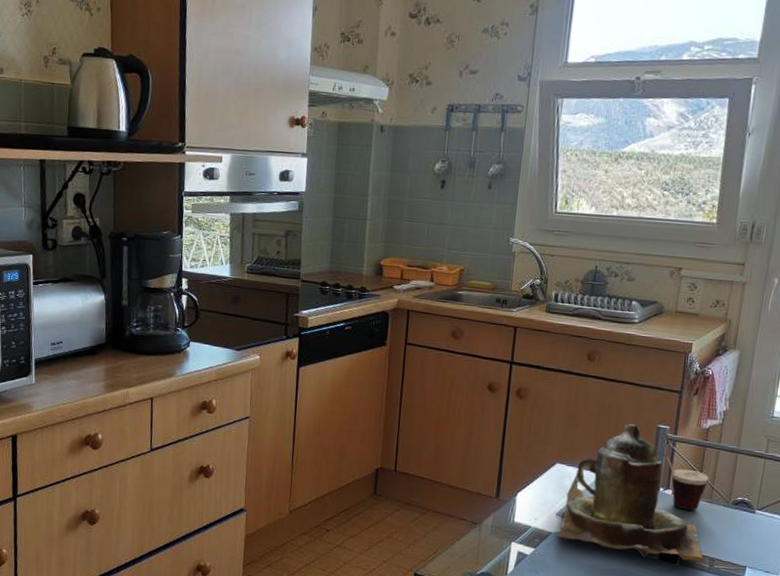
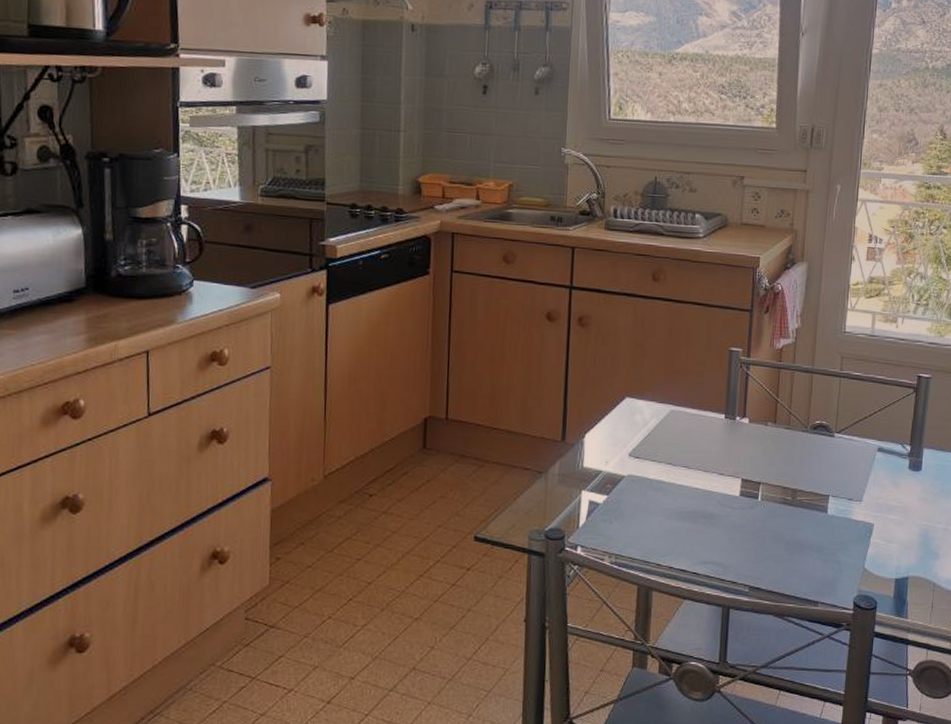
teapot: present [558,424,705,562] -> none [632,349,787,496]
cup: present [656,450,709,511] -> none [729,376,786,439]

